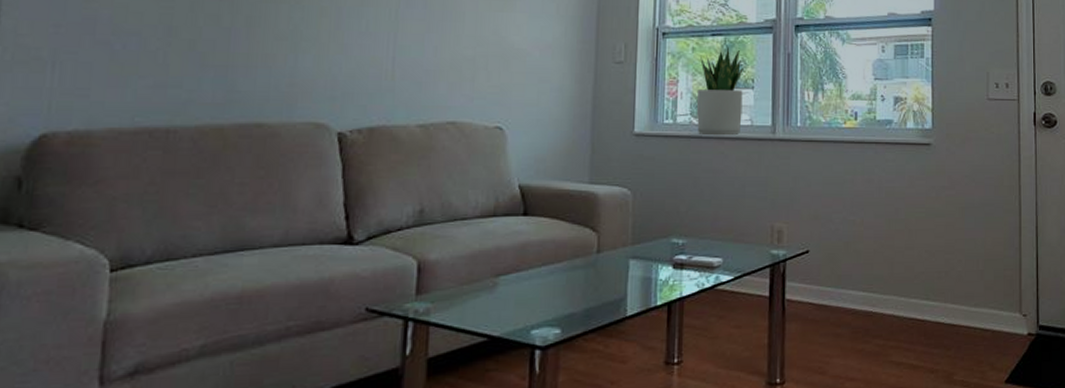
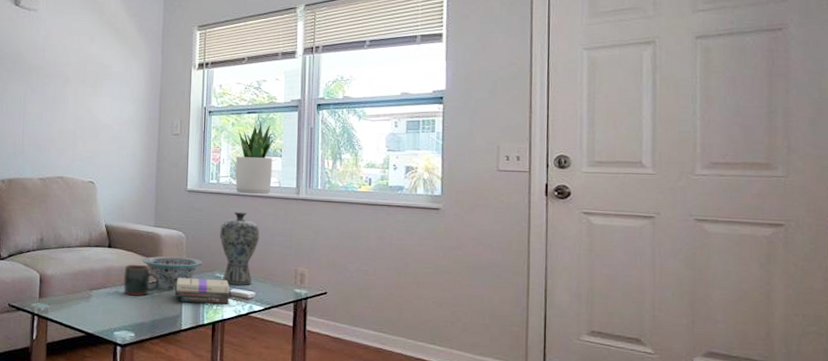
mug: none [545,235,597,279] -> present [123,264,160,296]
decorative bowl: none [571,220,656,262] -> present [142,256,203,287]
books: none [615,245,694,281] -> present [173,278,232,304]
vase: none [676,158,728,252] -> present [219,211,260,286]

